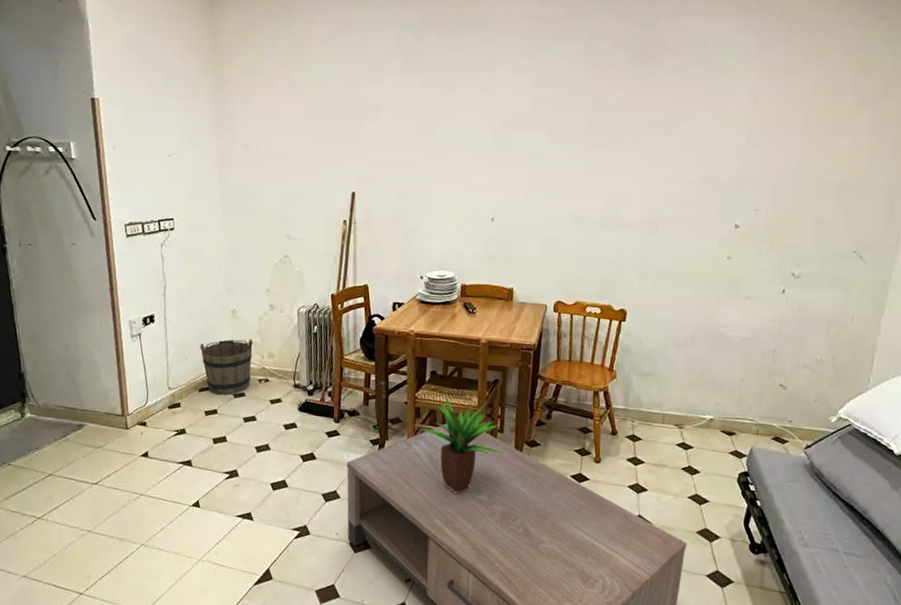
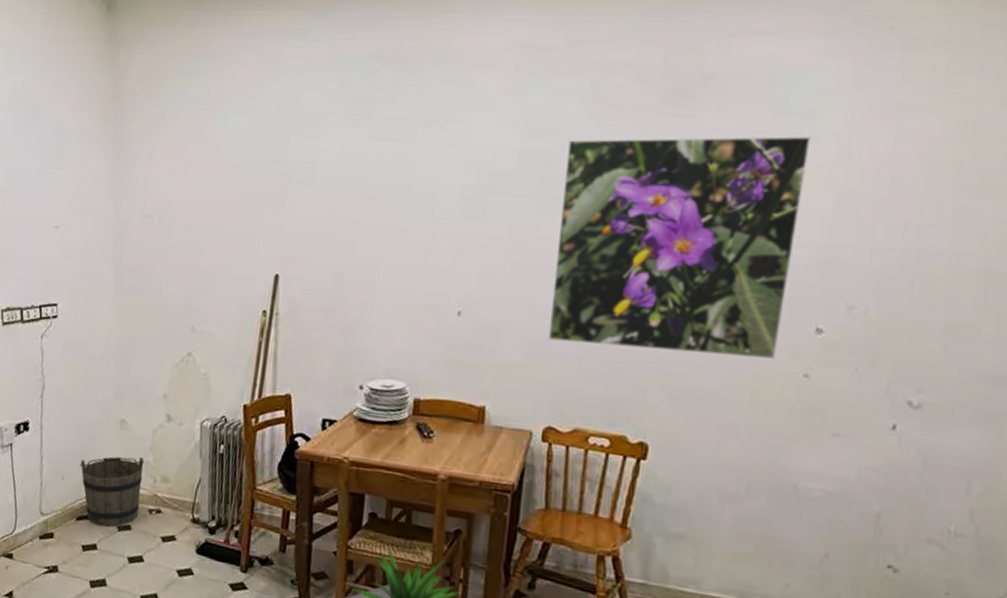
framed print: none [556,88,731,248] -> present [548,136,811,360]

